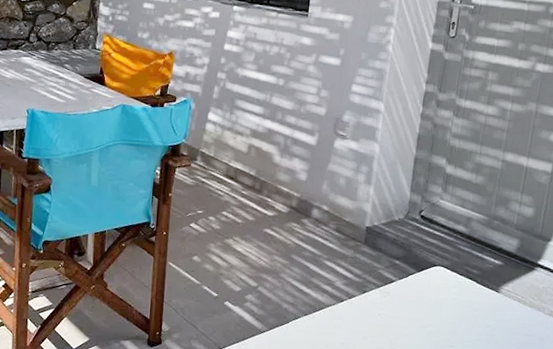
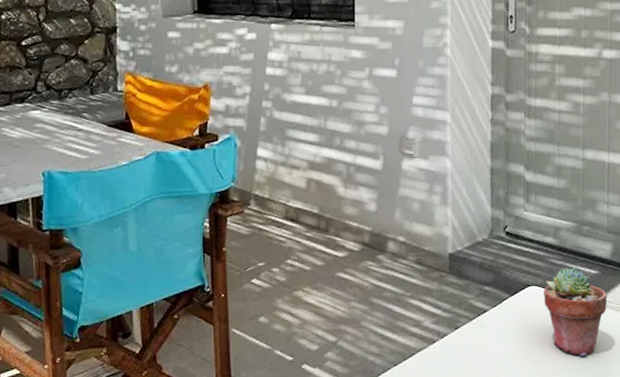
potted succulent: none [447,255,508,335] -> present [543,267,608,356]

